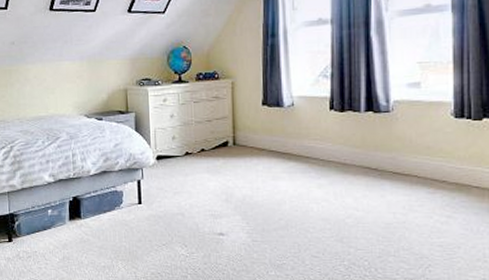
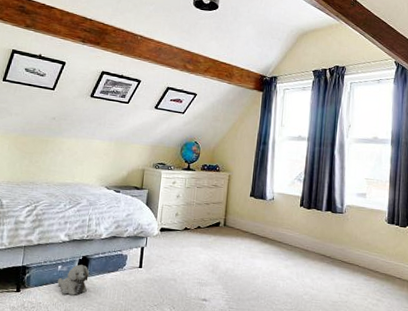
plush toy: none [50,207,84,241] -> present [57,264,90,296]

